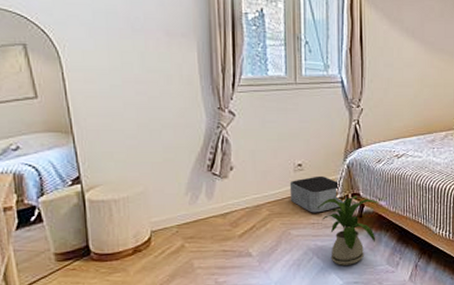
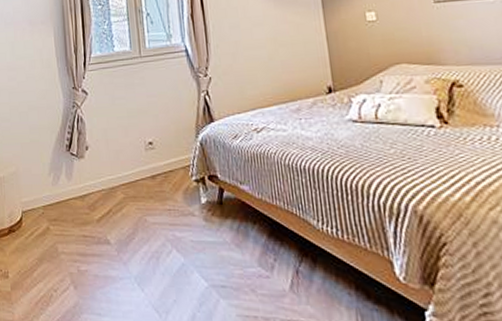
storage bin: present [289,175,347,213] -> none [142,154,203,198]
house plant: present [315,196,380,266] -> none [170,178,242,263]

